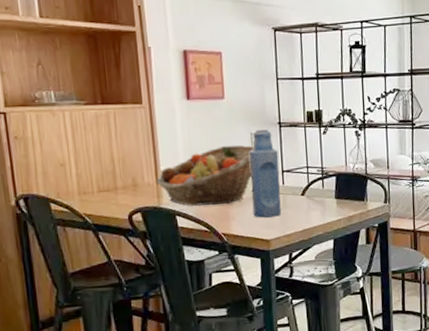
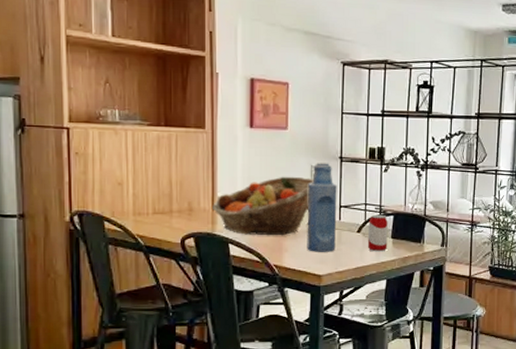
beverage can: none [312,176,332,213] -> present [367,214,388,252]

